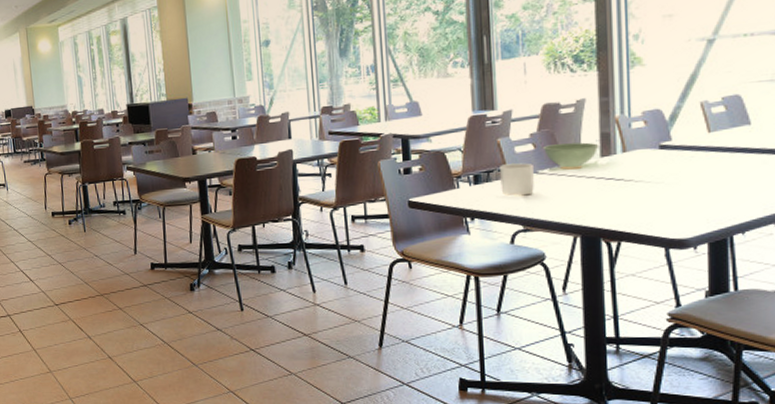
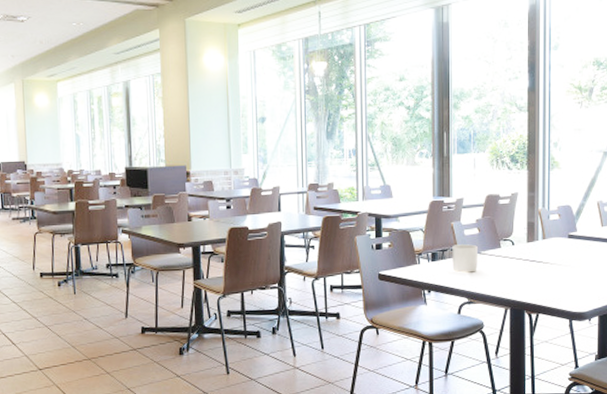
bowl: present [544,142,599,170] -> none [486,229,526,252]

